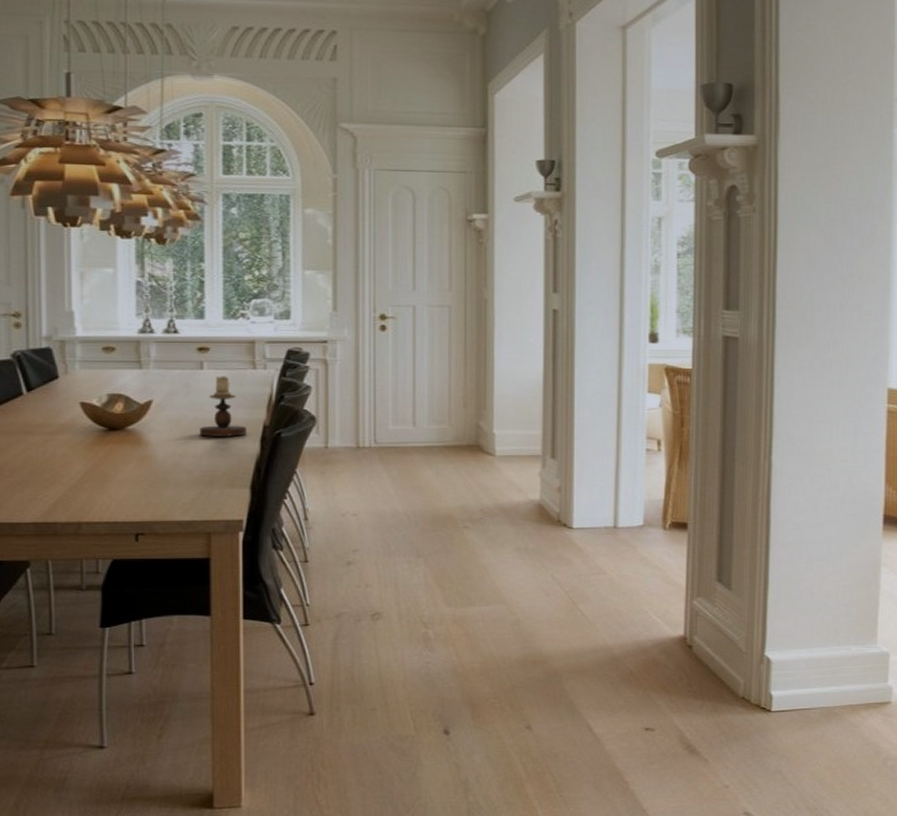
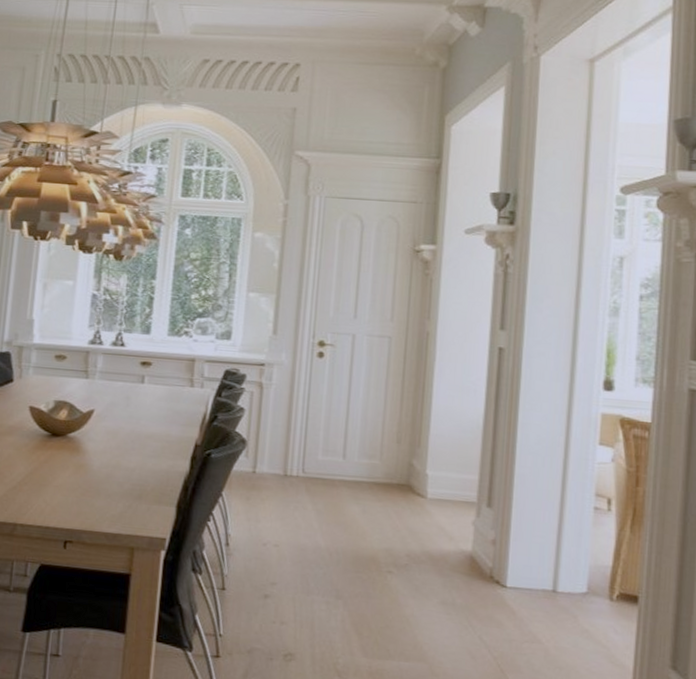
candlestick: present [200,376,247,437] -> none [134,391,179,453]

